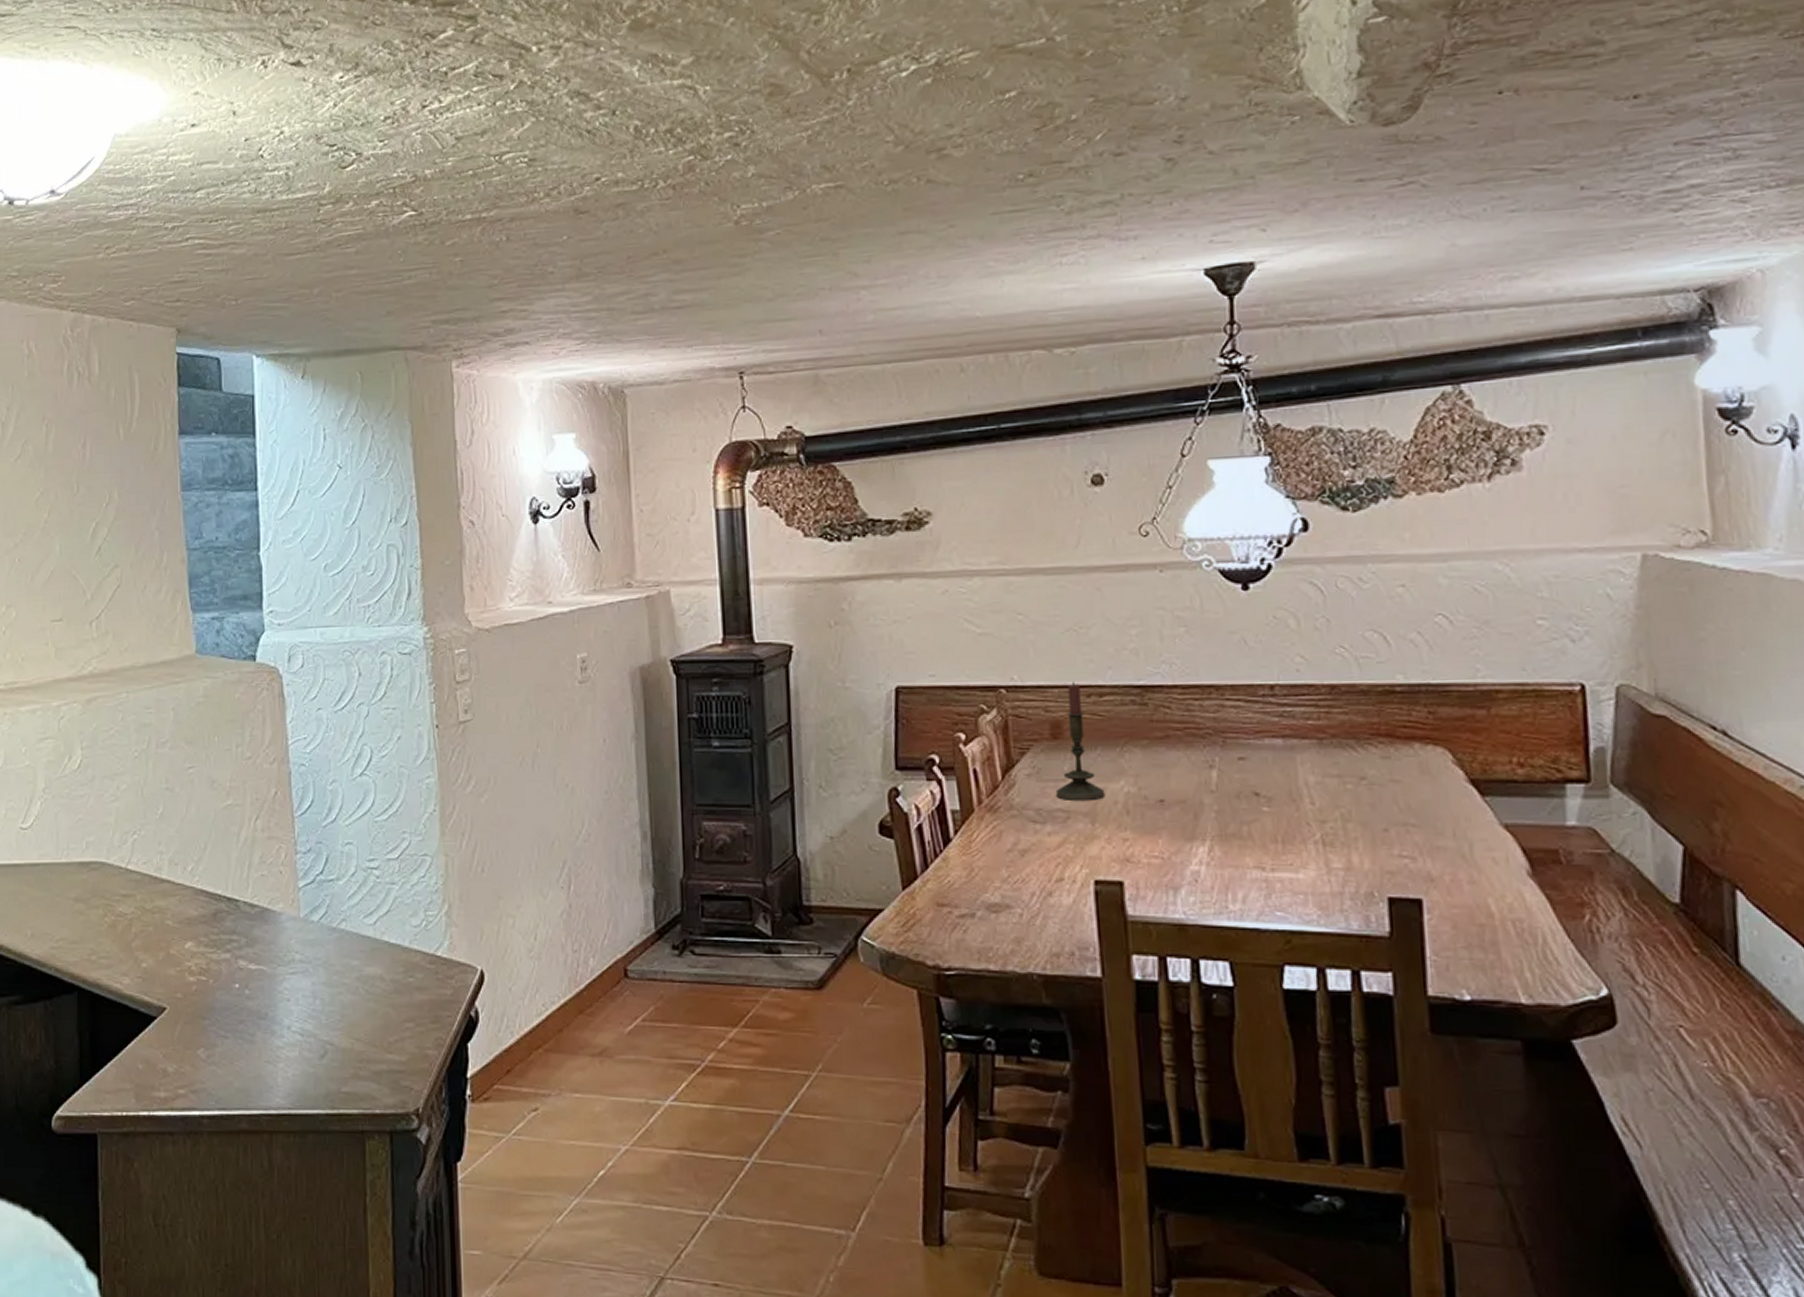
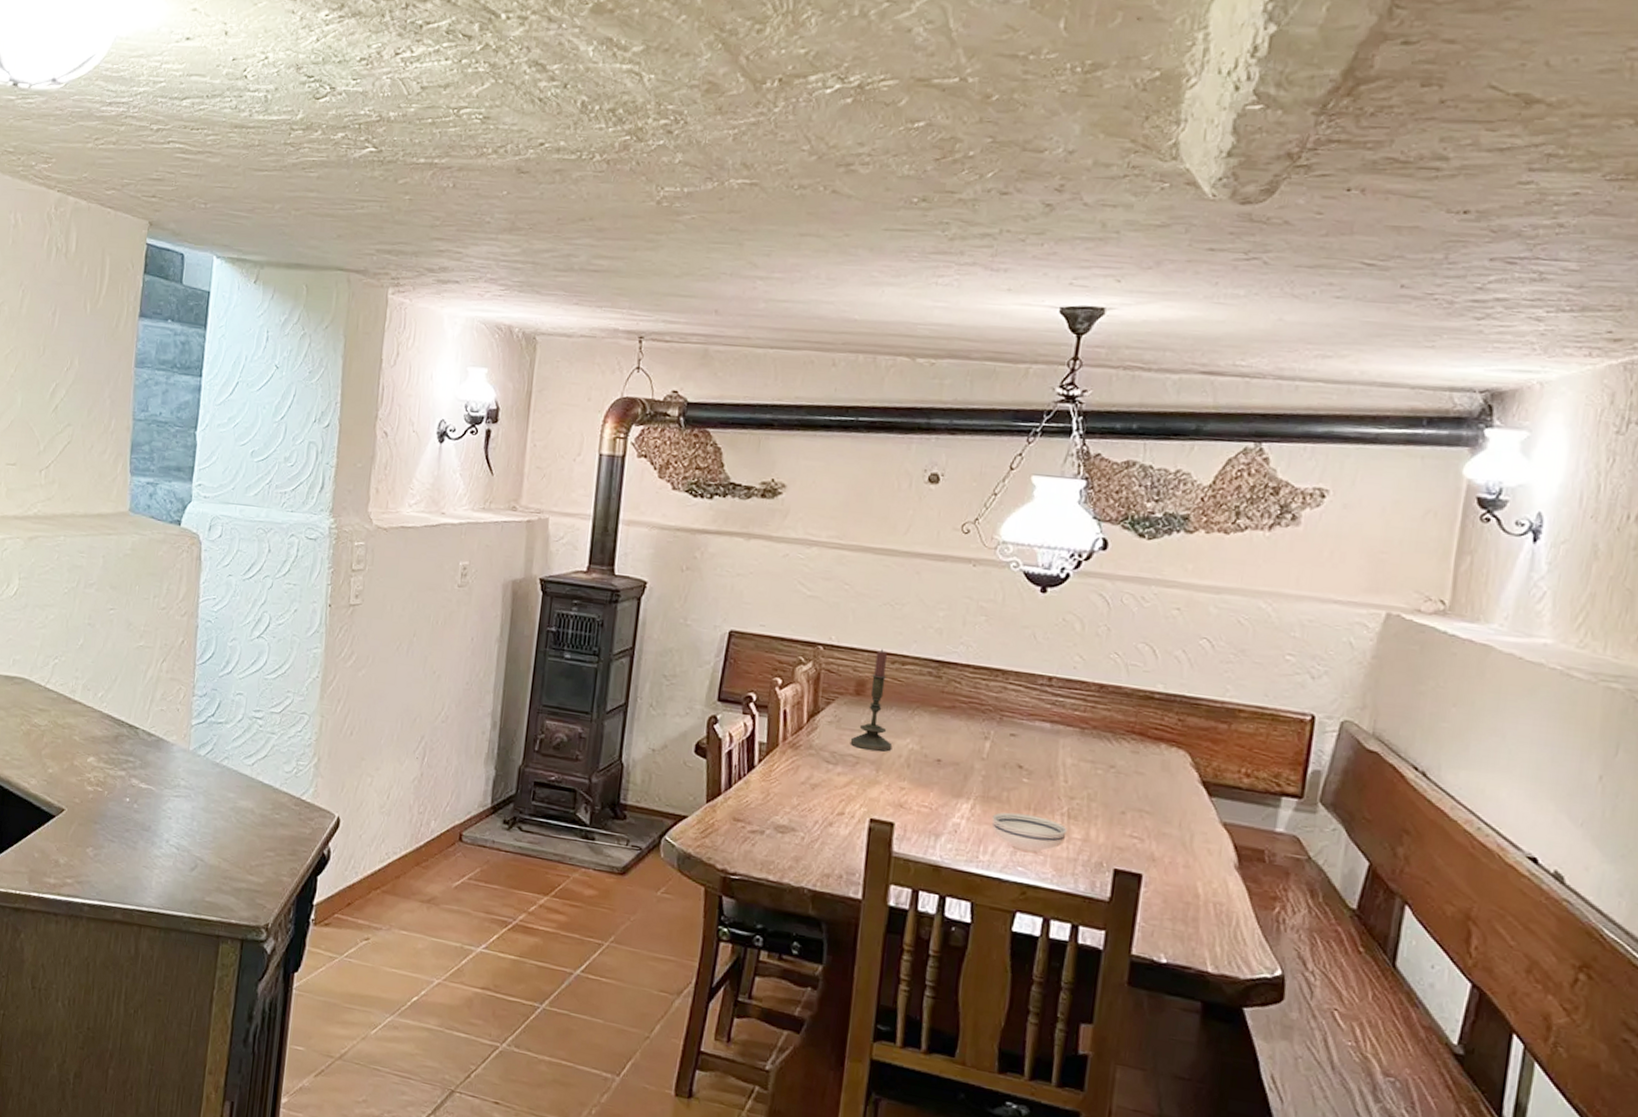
bowl: none [1235,849,1326,892] -> present [991,812,1067,853]

